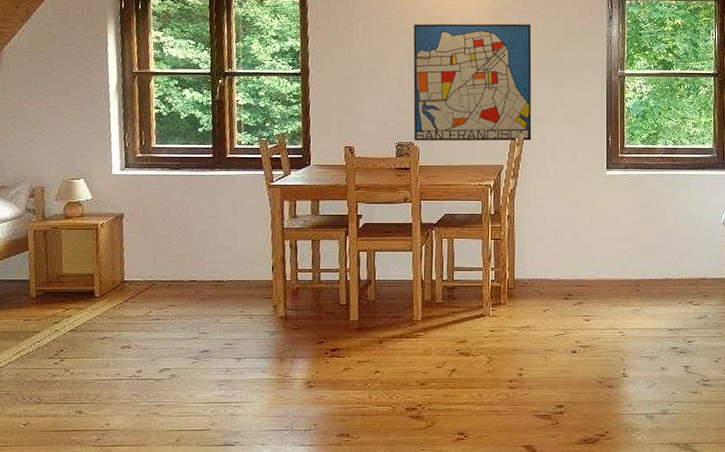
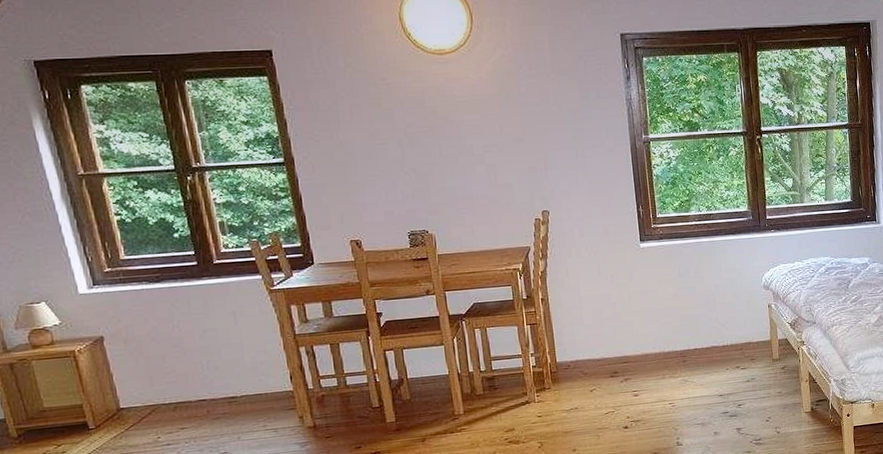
wall art: present [413,23,532,141] -> none [407,90,557,228]

